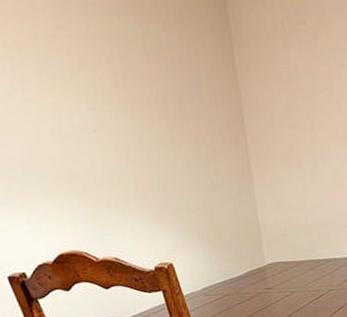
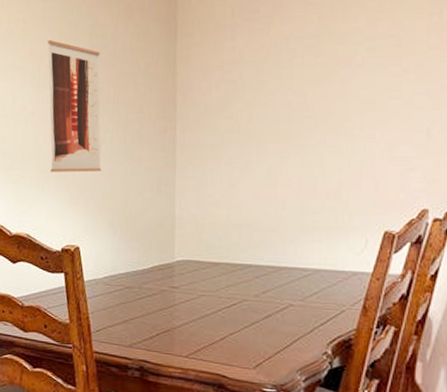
wall art: none [97,50,181,192] -> present [47,40,102,173]

